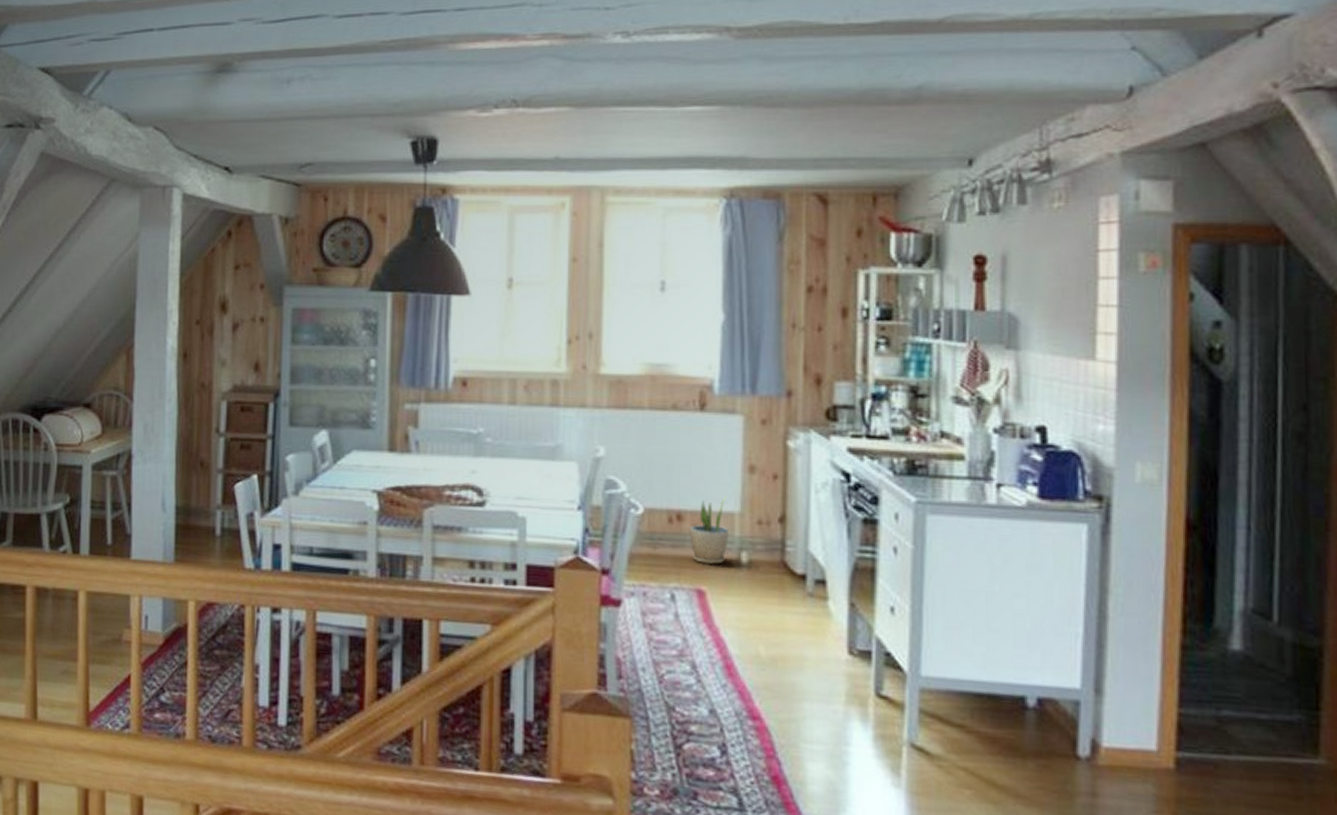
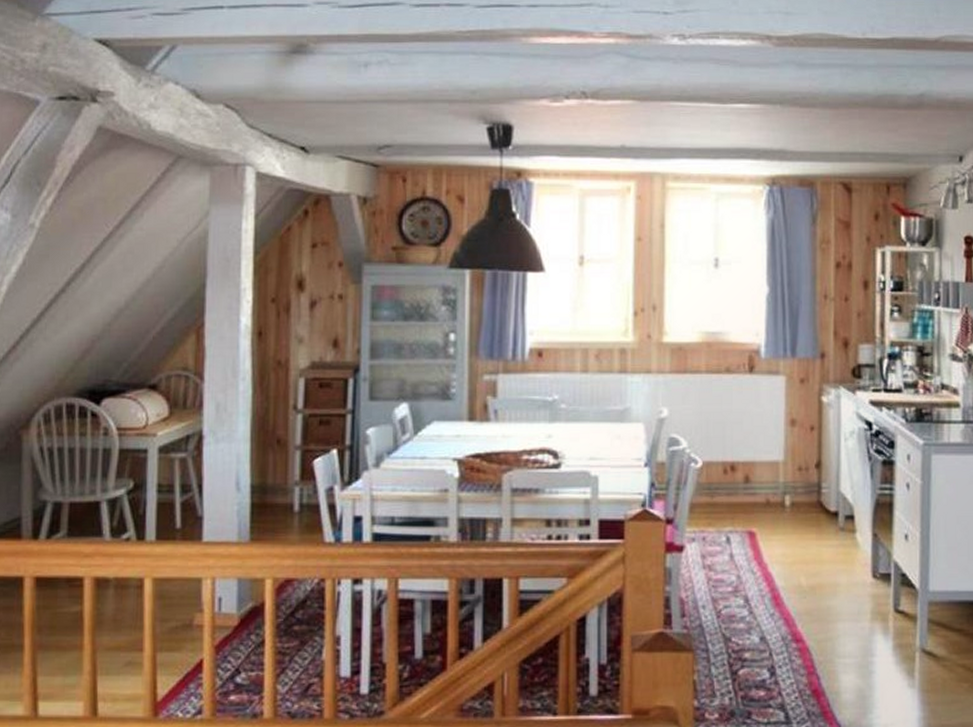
potted plant: present [690,497,728,564] -> none [742,448,774,508]

